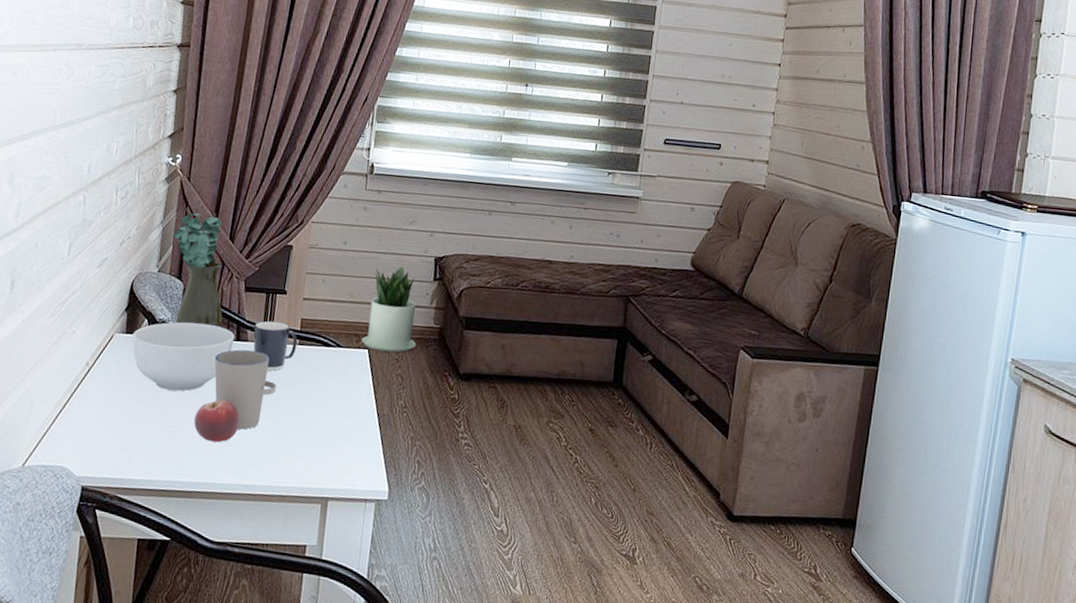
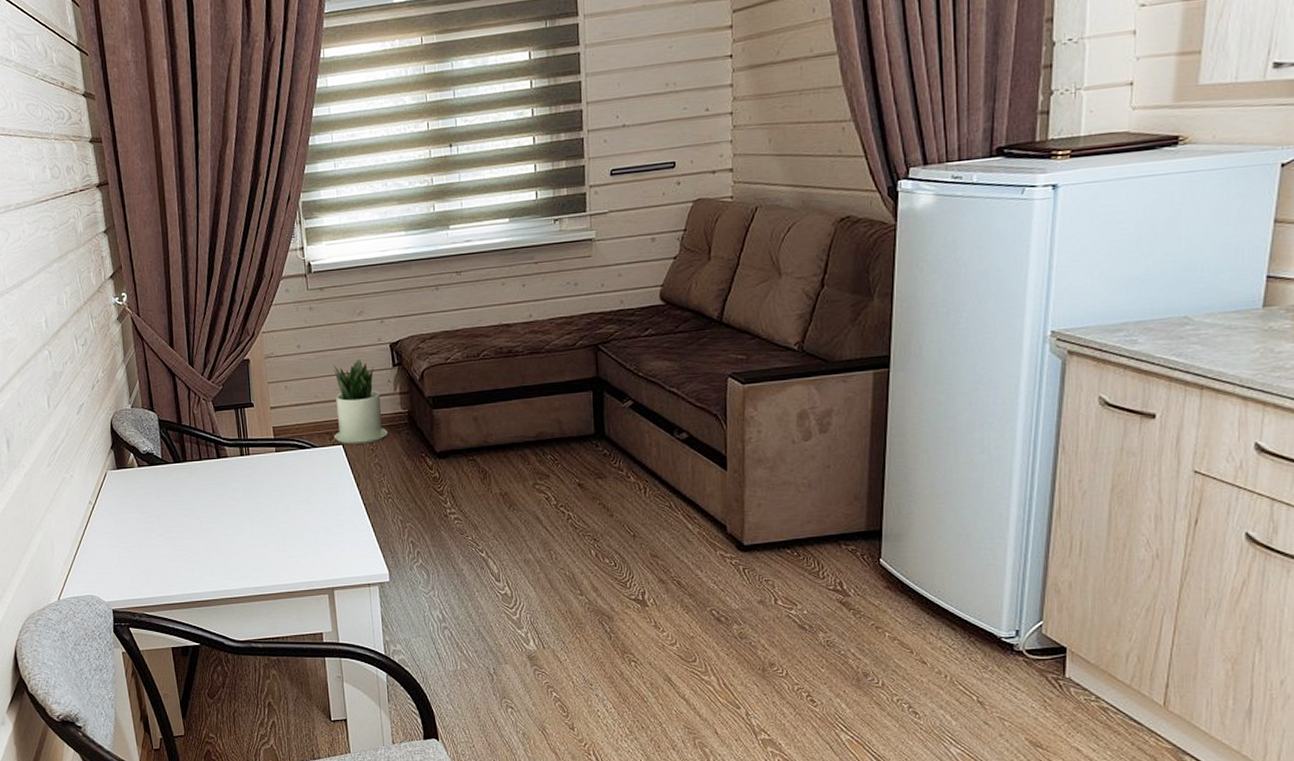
bowl: present [132,322,235,391] -> none [123,447,216,514]
vase: present [172,207,223,328] -> none [136,341,200,452]
fruit: present [194,400,240,443] -> none [196,515,237,554]
cup: present [214,349,277,430] -> none [201,464,264,539]
mug: present [253,320,298,371] -> none [230,433,275,481]

